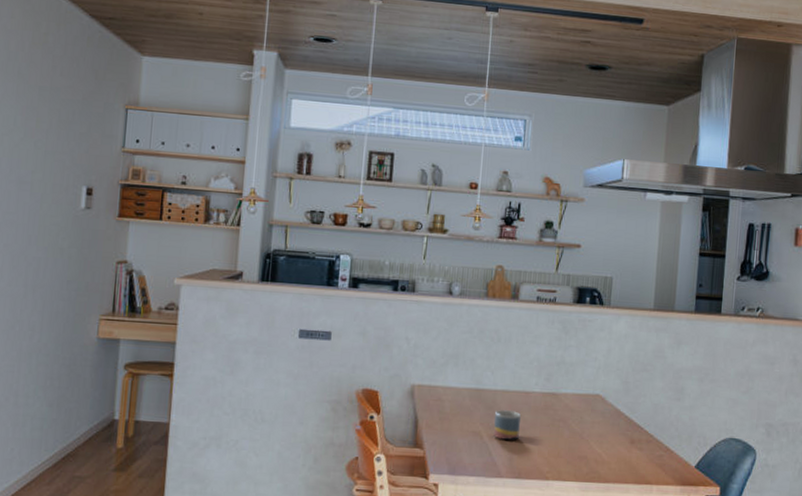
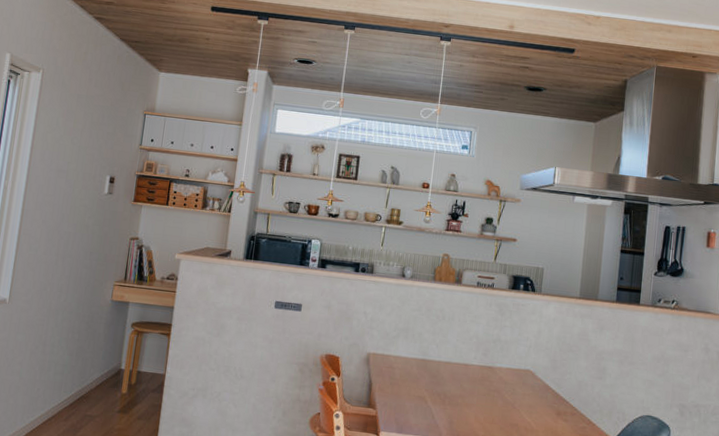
mug: present [494,409,522,440] -> none [437,378,462,406]

